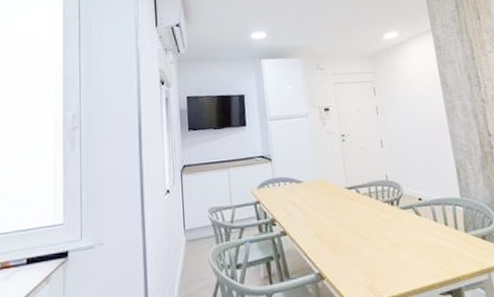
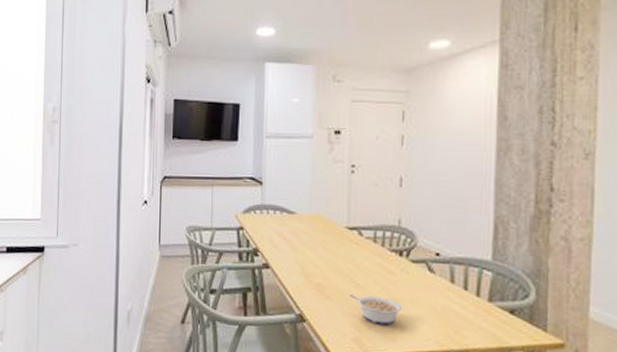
legume: none [358,244,402,269] -> present [350,293,403,325]

